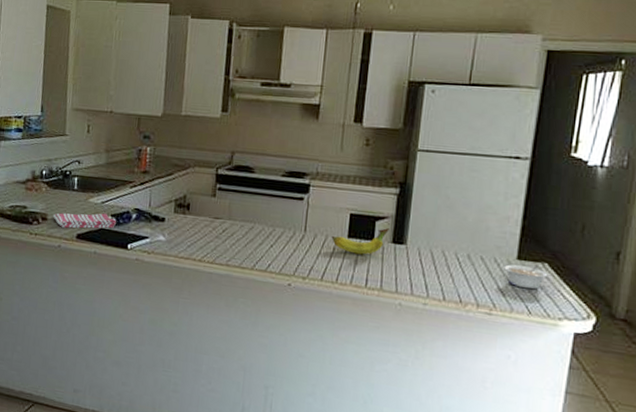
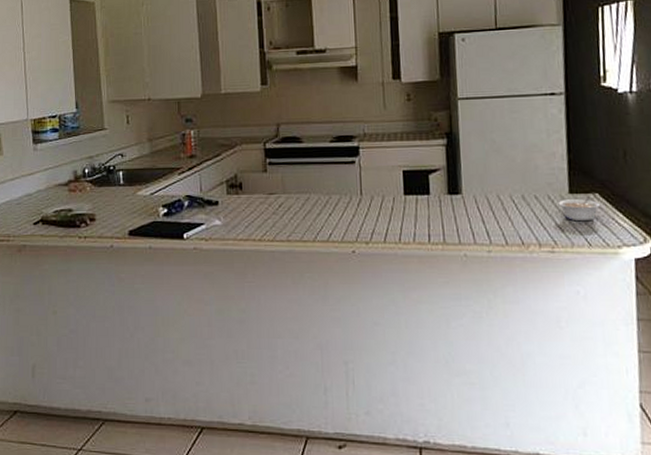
dish towel: present [53,213,116,229] -> none [102,205,168,226]
fruit: present [331,228,389,255] -> none [388,180,443,211]

